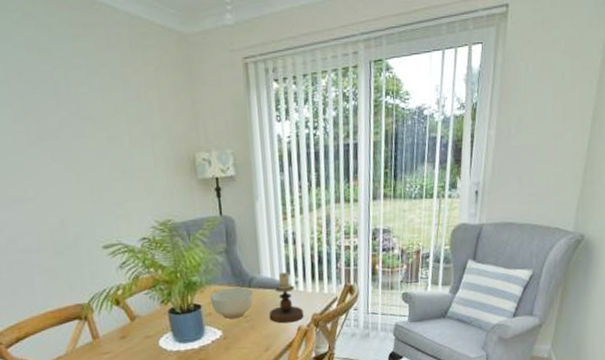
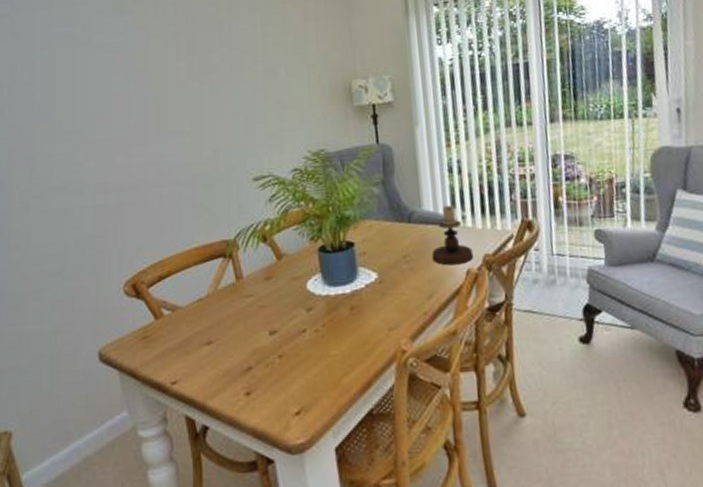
bowl: present [209,287,253,319] -> none [363,222,413,259]

